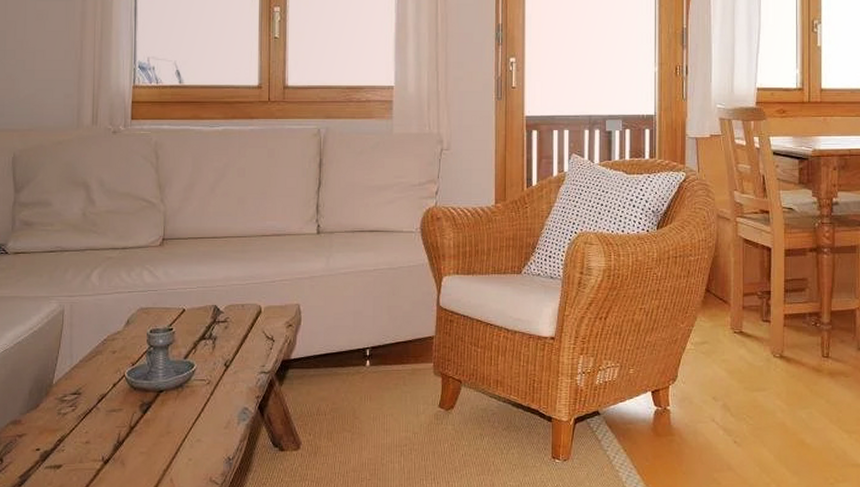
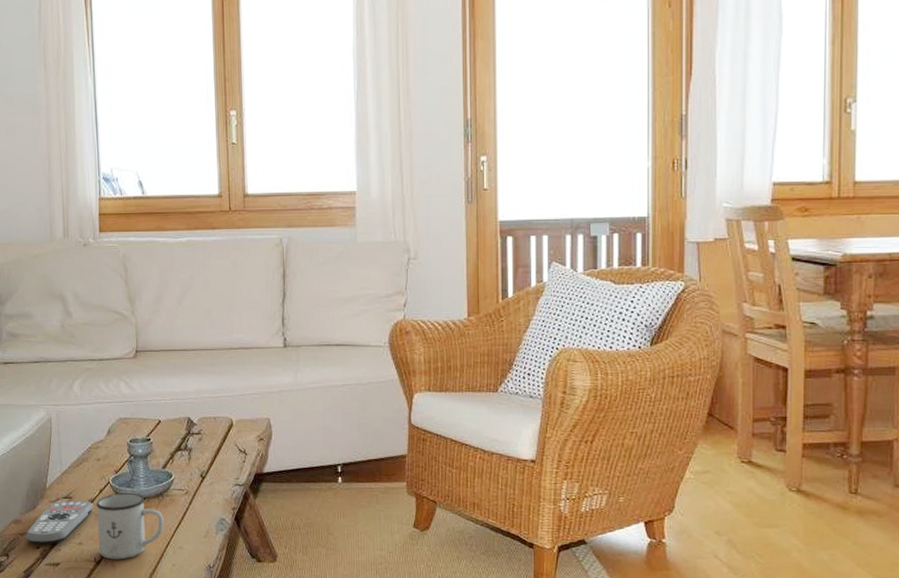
remote control: none [25,396,105,446] -> present [26,500,93,545]
mug: none [107,385,182,457] -> present [96,492,164,560]

